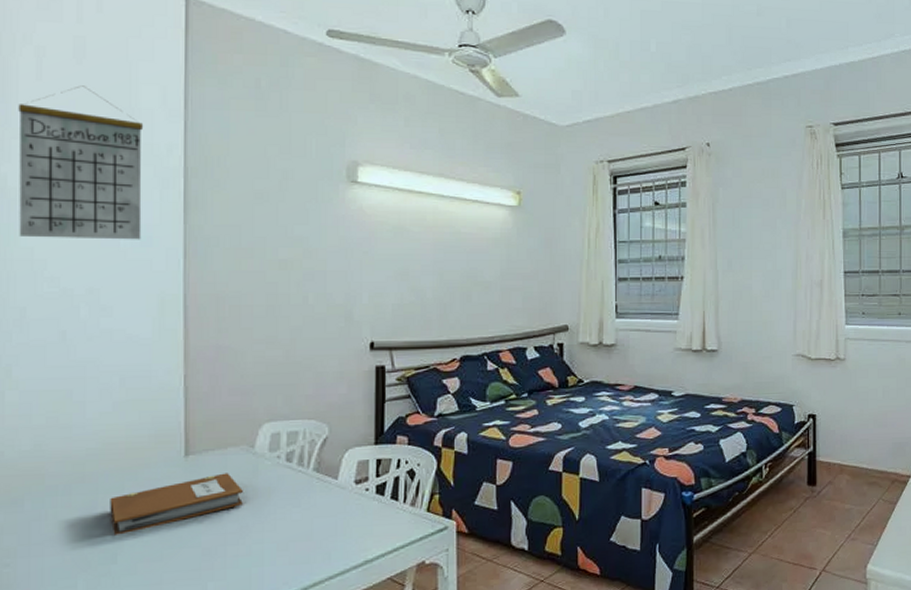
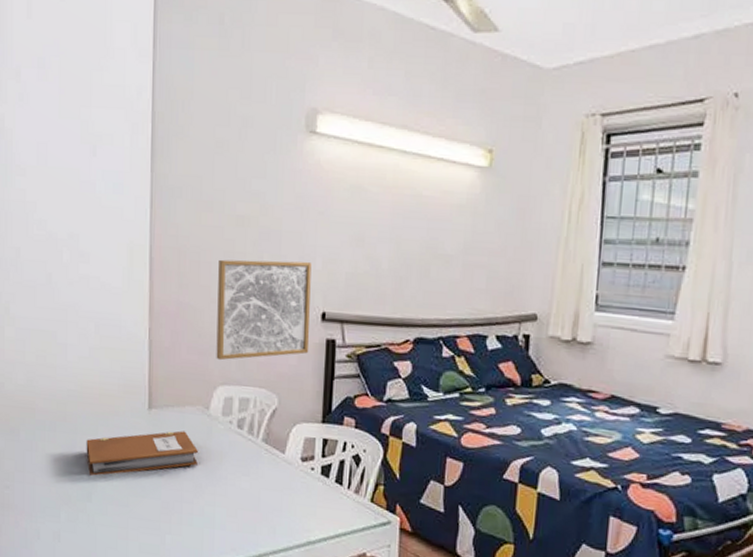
calendar: present [18,85,144,240] -> none [13,23,117,187]
wall art: none [261,297,359,398] -> present [216,259,312,361]

